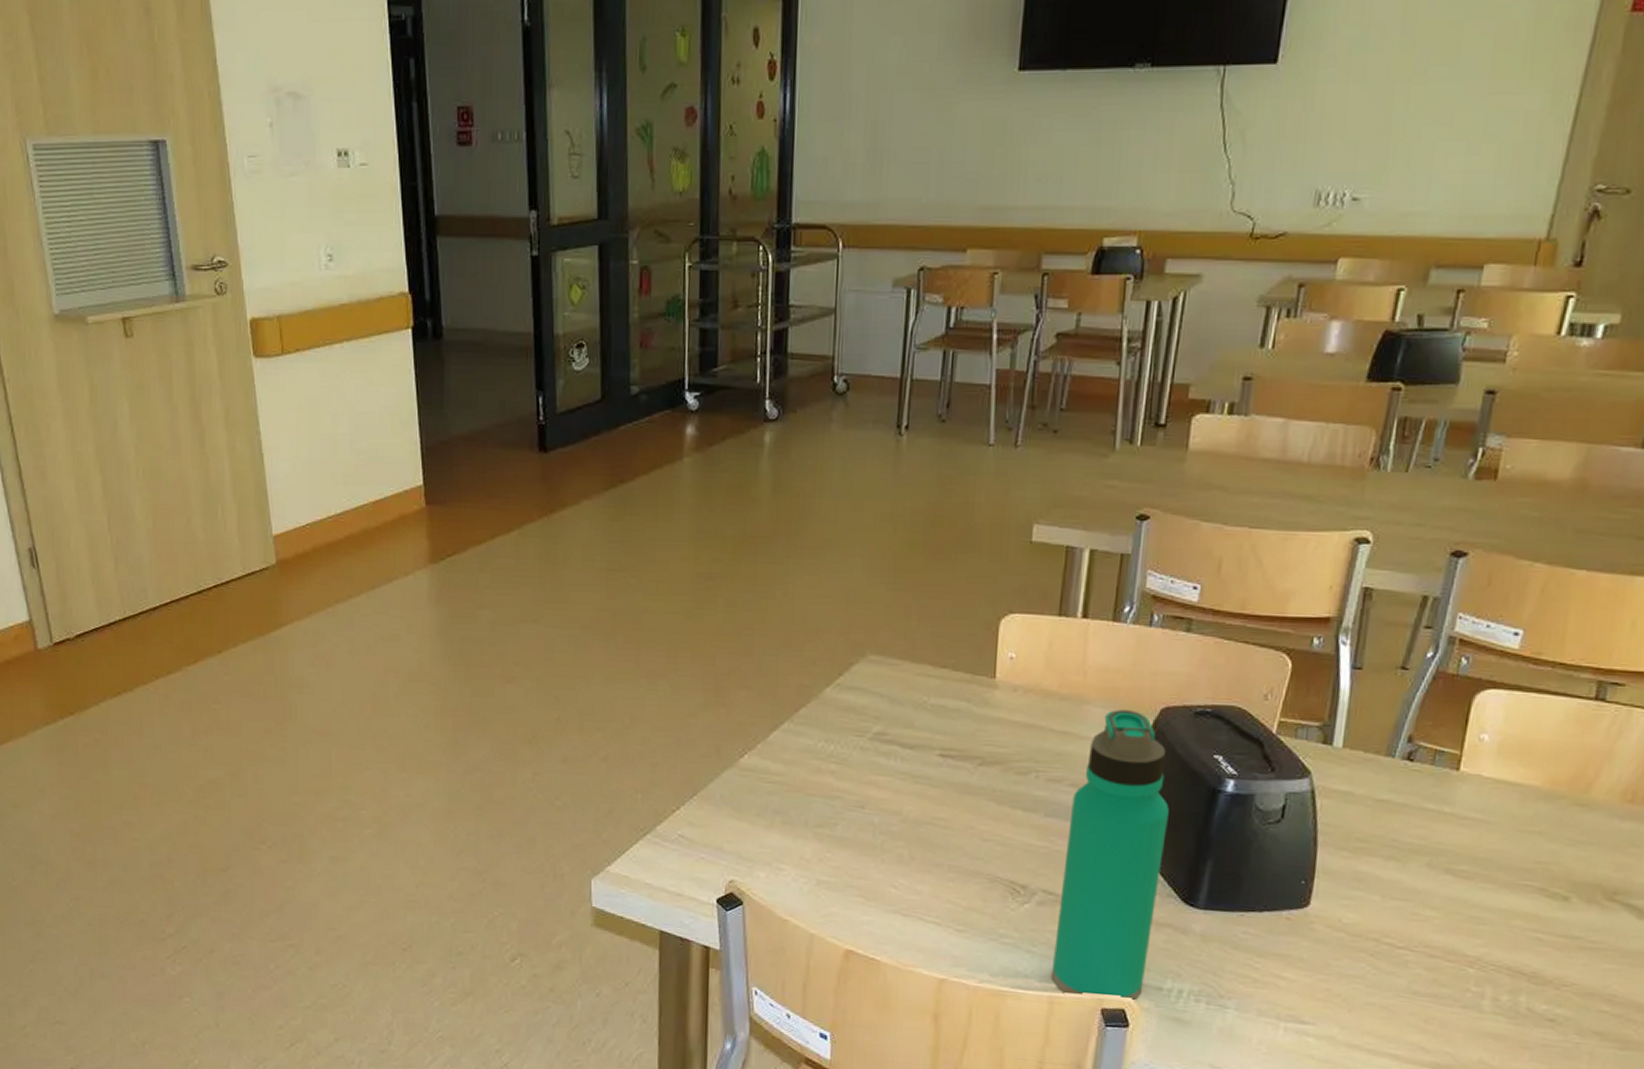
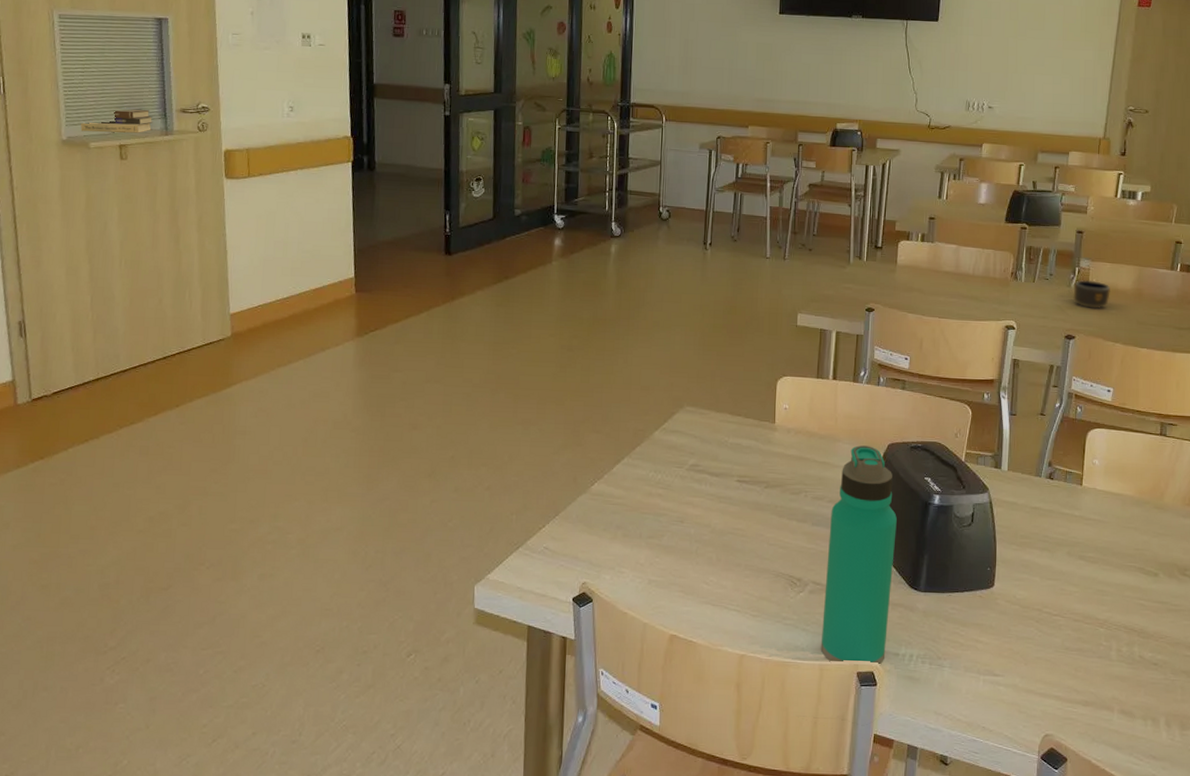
books: none [74,268,159,302] -> present [80,108,152,133]
mug: none [1469,466,1535,512] -> present [1073,279,1110,309]

